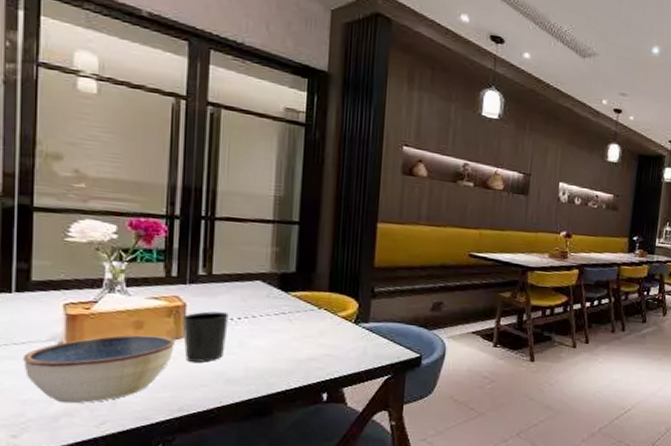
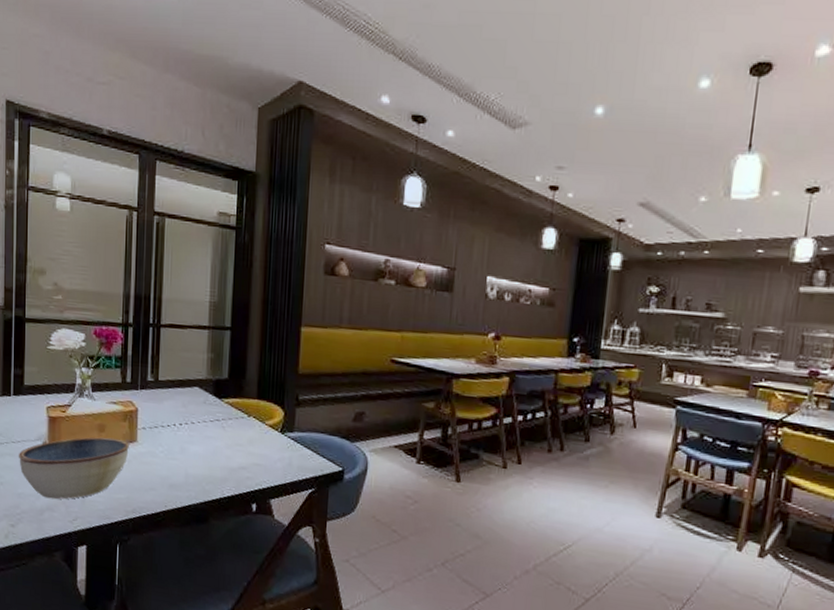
cup: present [182,311,229,362] -> none [135,416,172,466]

